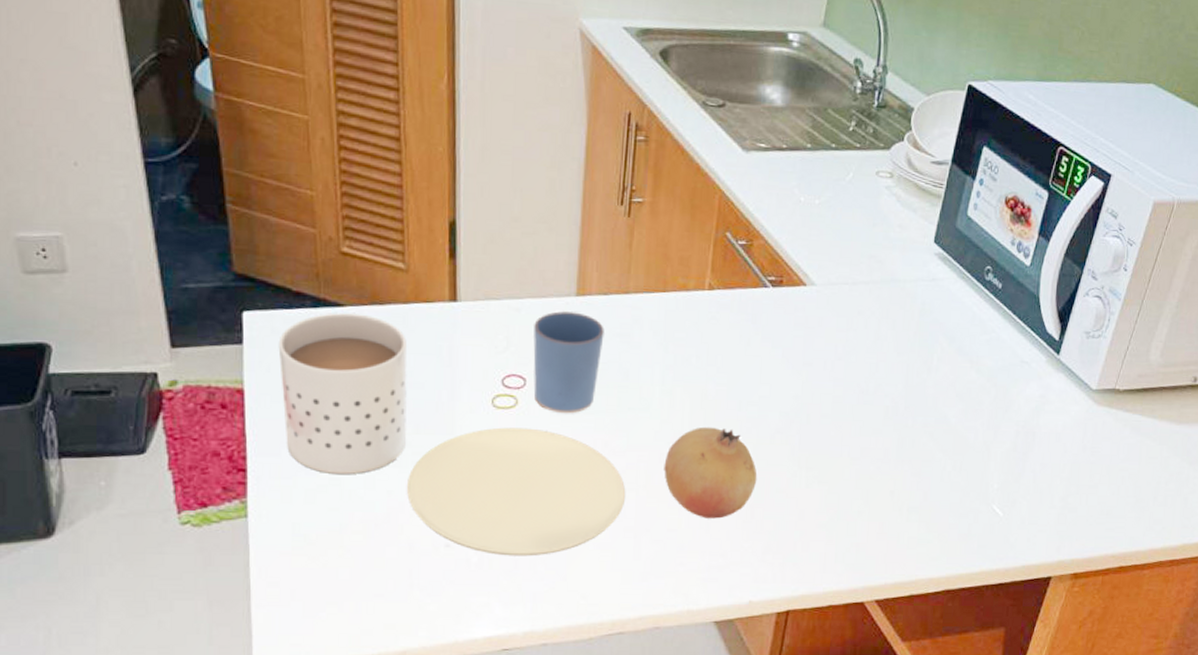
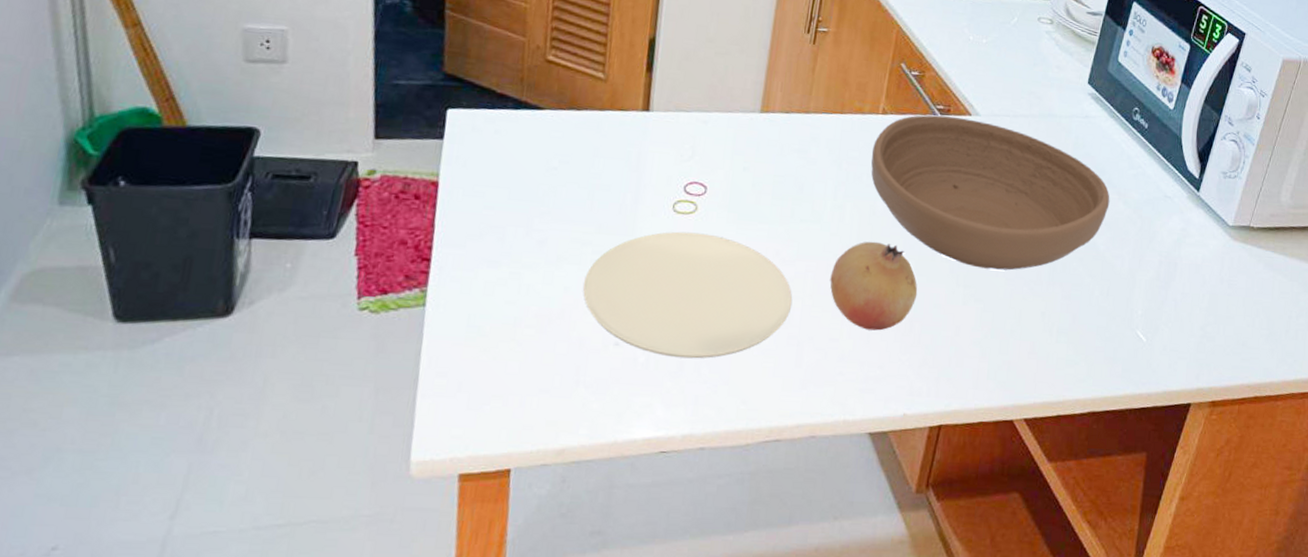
mug: present [278,313,408,475] -> none [473,115,599,270]
mug: present [533,311,604,414] -> none [713,126,784,222]
bowl: none [699,287,961,450] -> present [871,115,1110,271]

